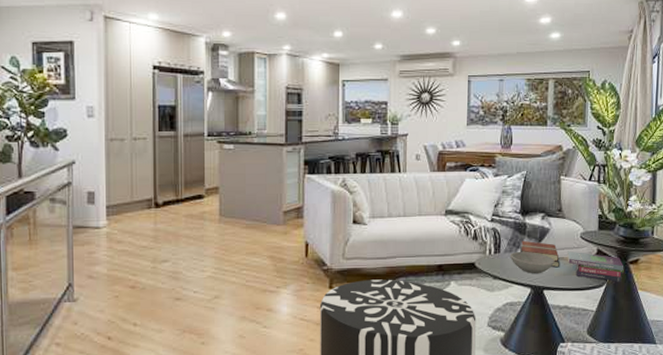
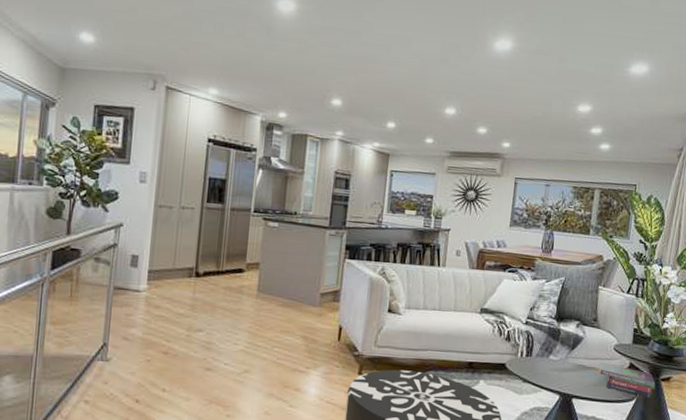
bowl: present [509,251,555,274] -> none [541,356,586,382]
books: present [520,240,560,268] -> none [552,346,592,377]

